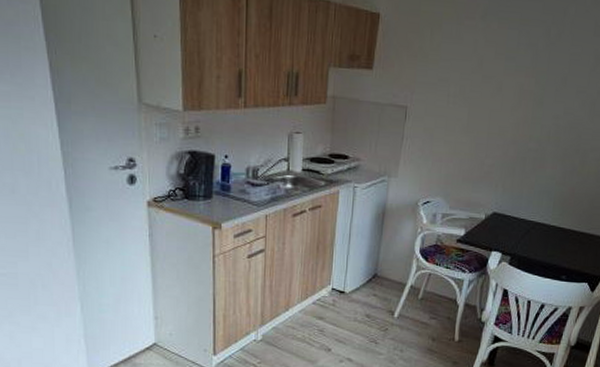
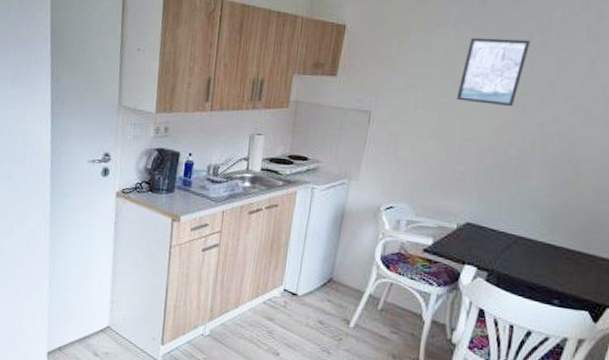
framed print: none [484,30,548,101] -> present [456,37,530,107]

